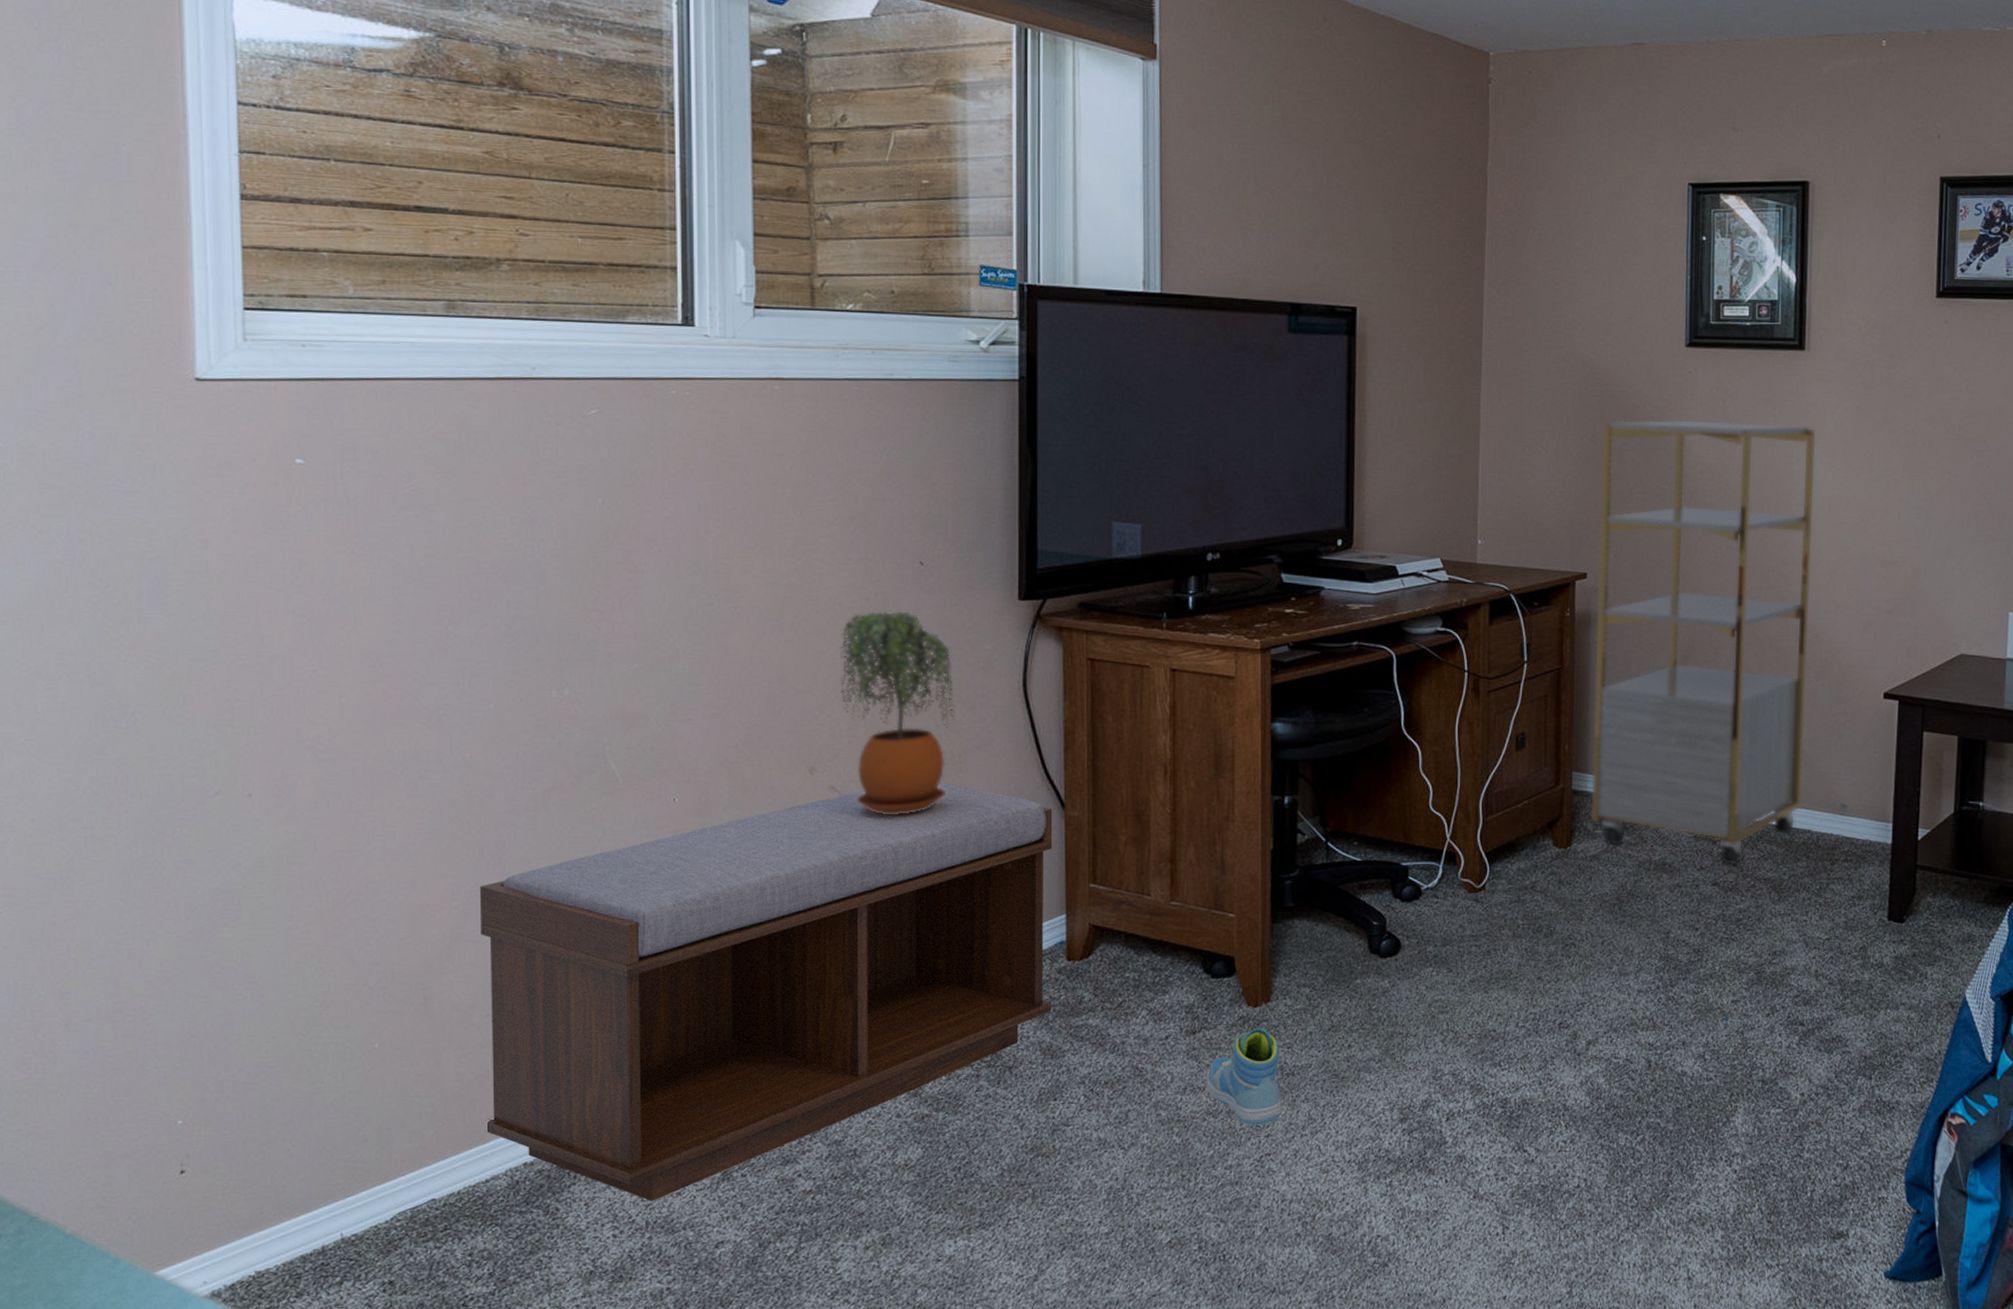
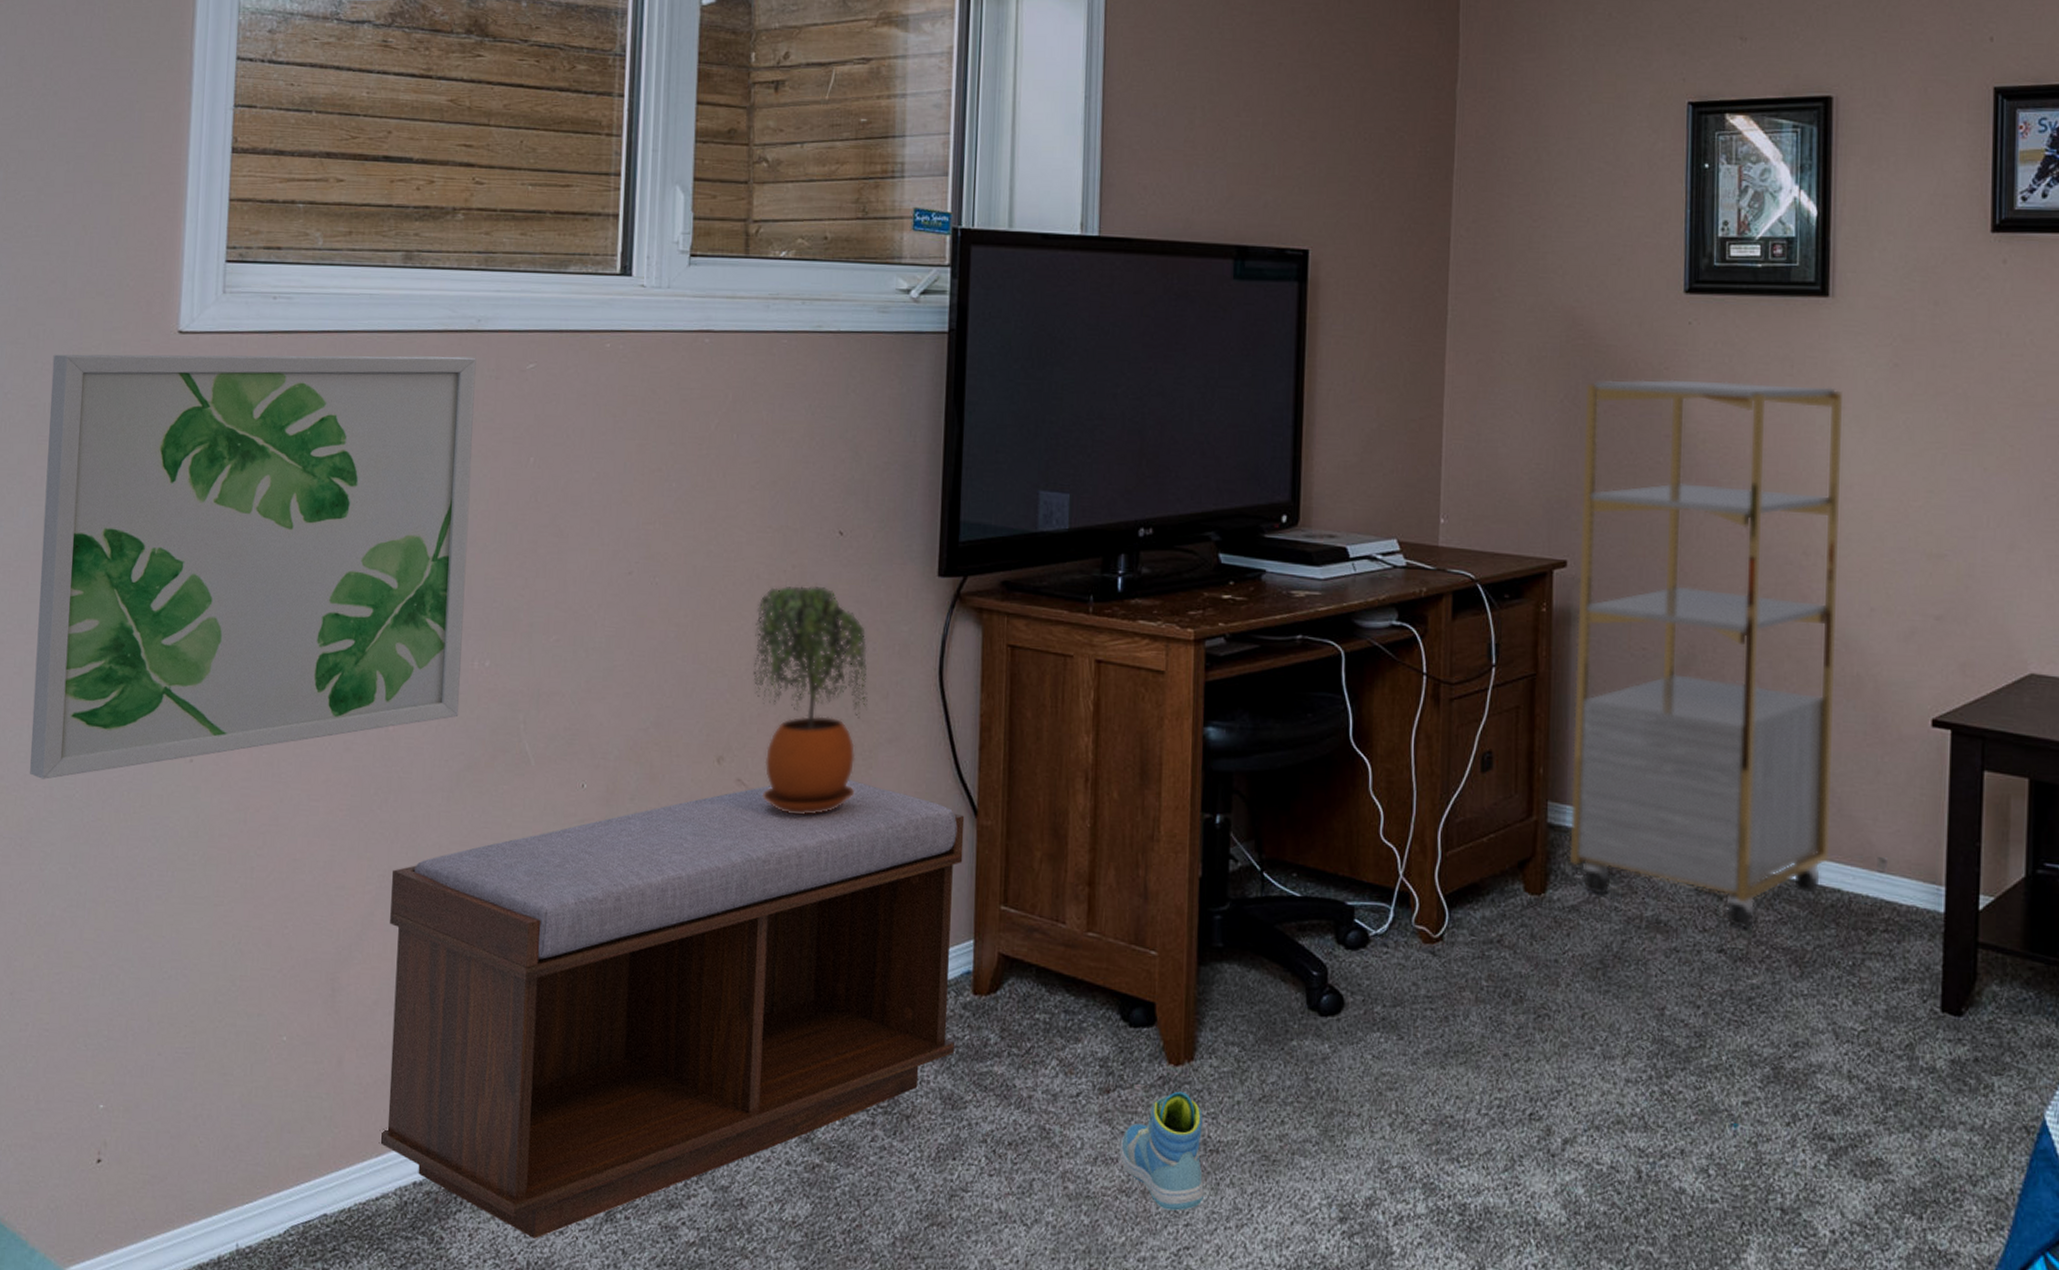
wall art: none [49,401,540,820] -> present [30,354,476,780]

